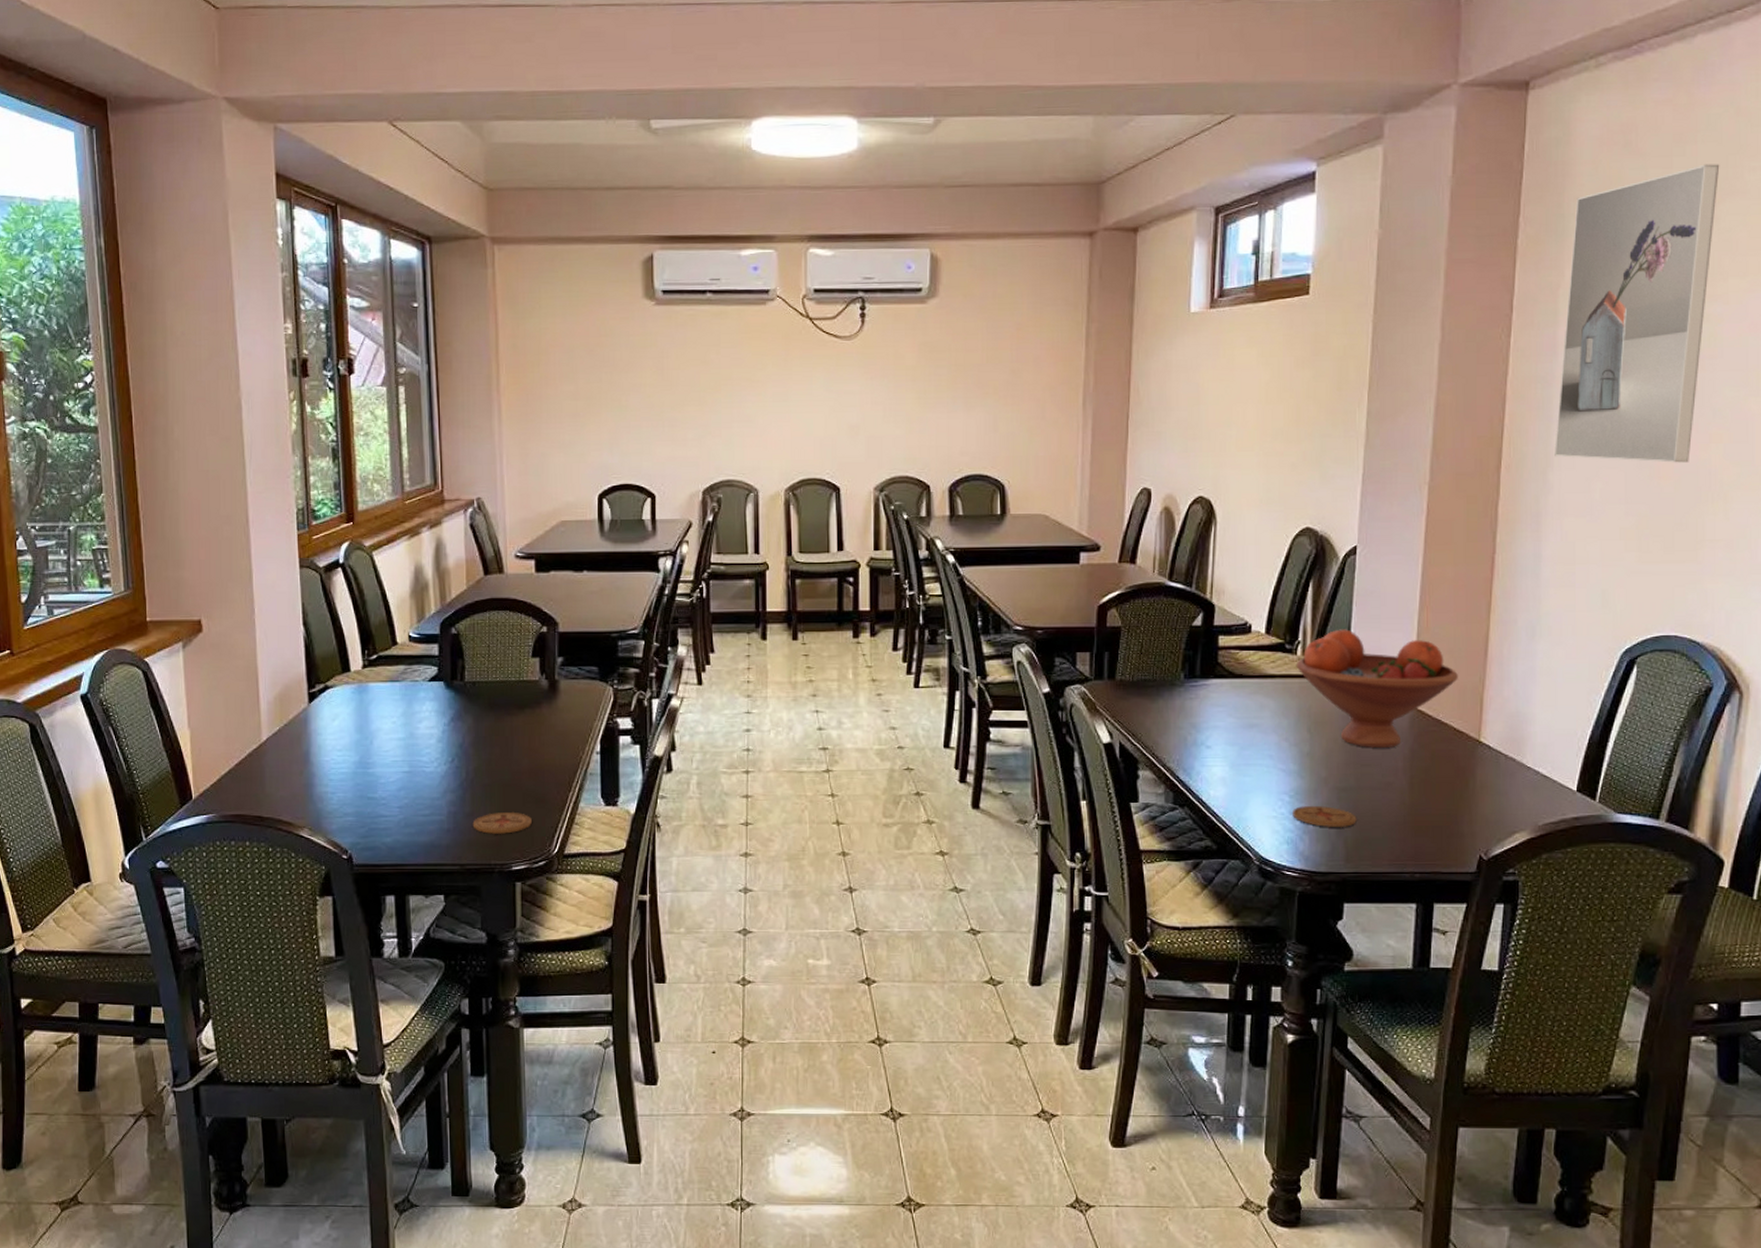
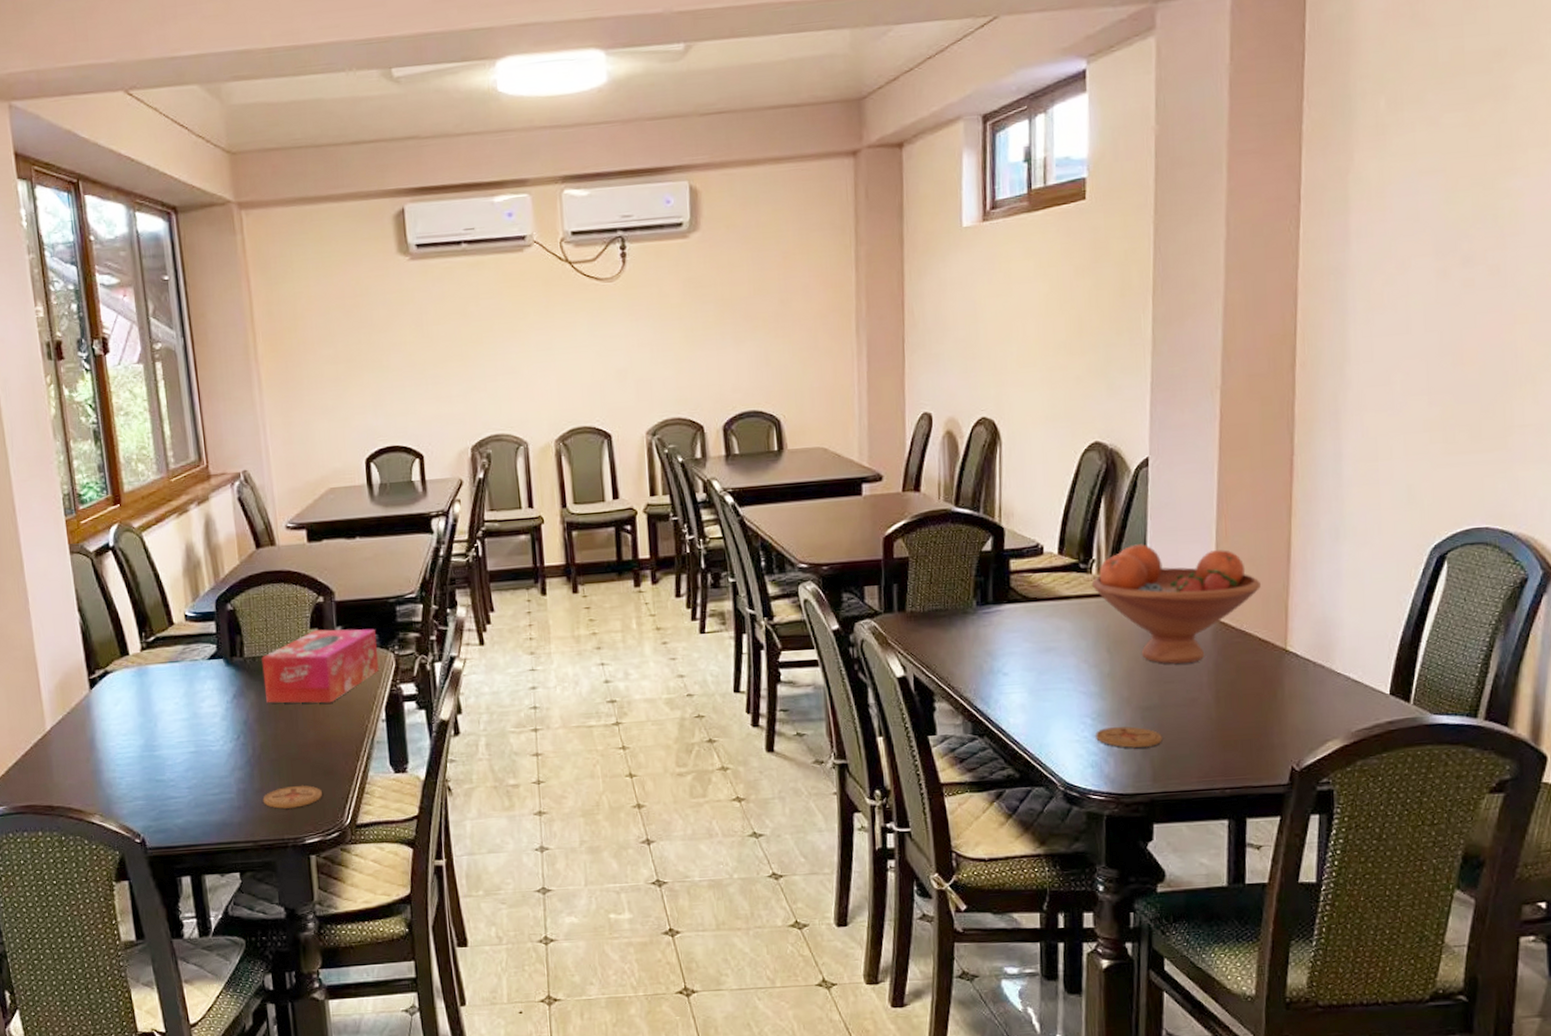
tissue box: none [482,659,598,732] -> present [261,629,380,703]
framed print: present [1555,164,1720,463] -> none [1351,29,1514,351]

